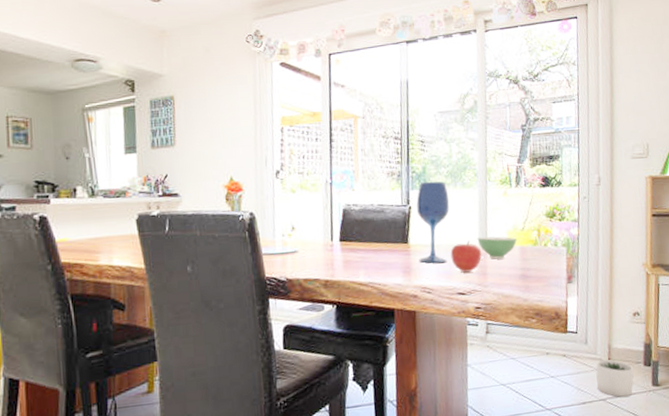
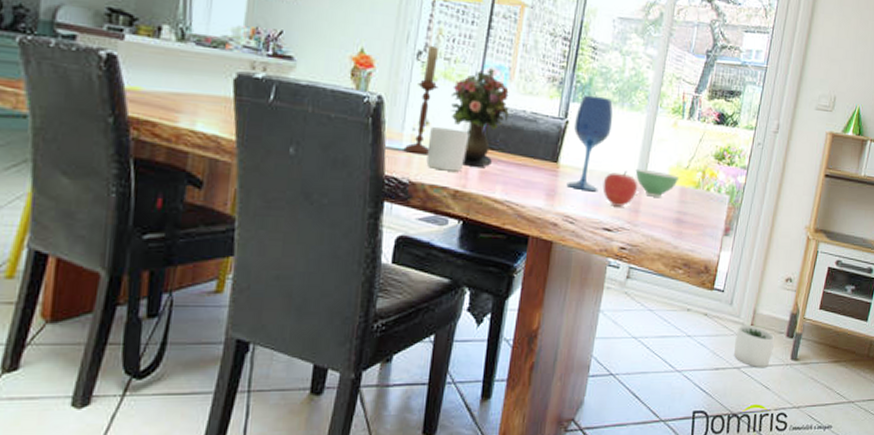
candlestick: none [277,162,299,256] -> present [403,43,440,155]
mug: none [296,229,330,266] -> present [426,127,469,172]
bouquet: none [308,173,360,259] -> present [450,67,509,167]

